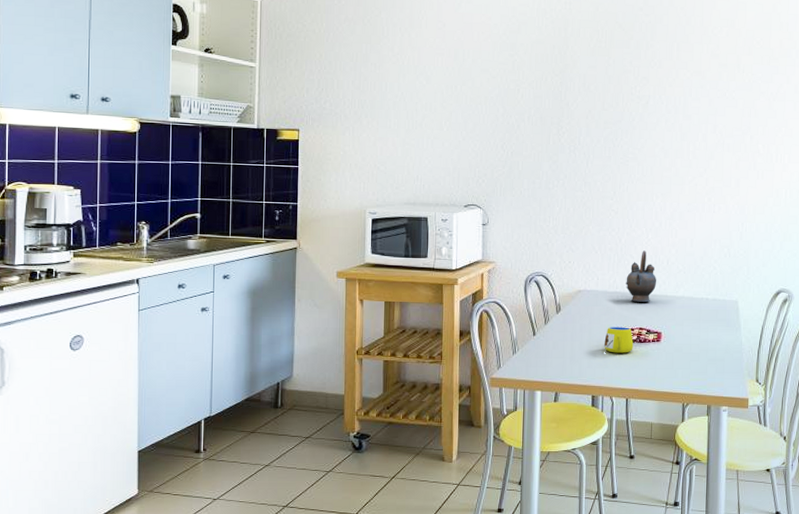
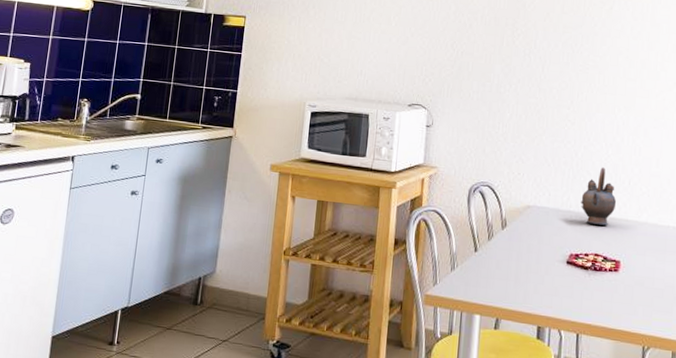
mug: present [604,327,634,353] -> none [553,249,588,282]

